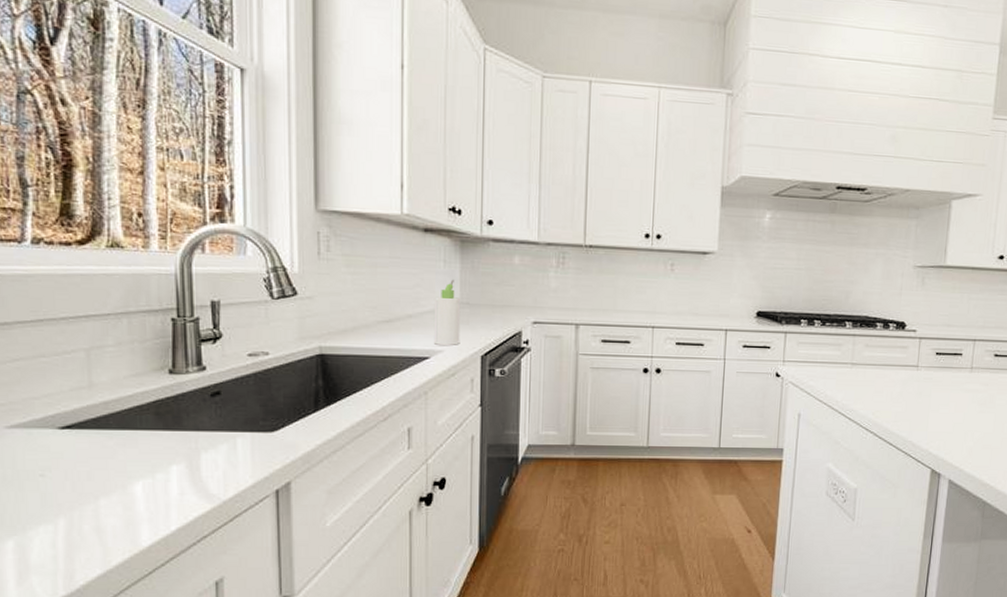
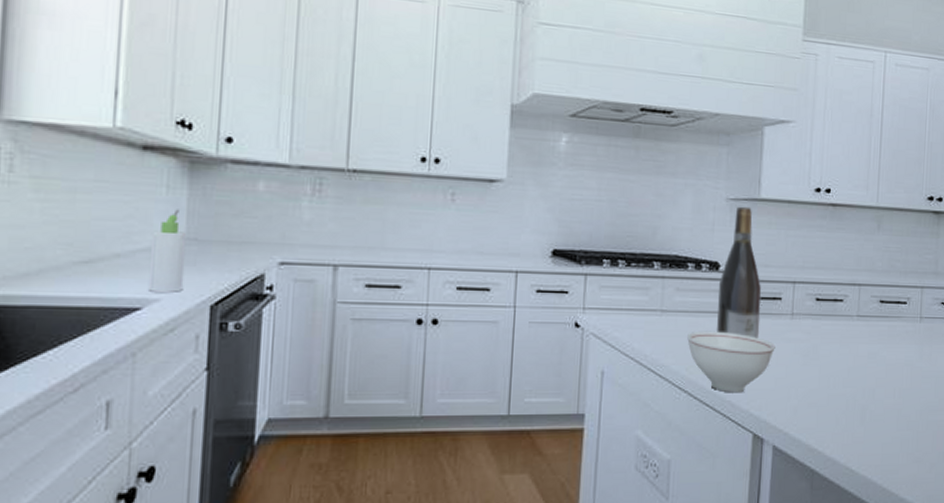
bowl: none [874,381,955,435] -> present [687,331,776,393]
wine bottle: none [900,273,944,389] -> present [716,206,762,339]

